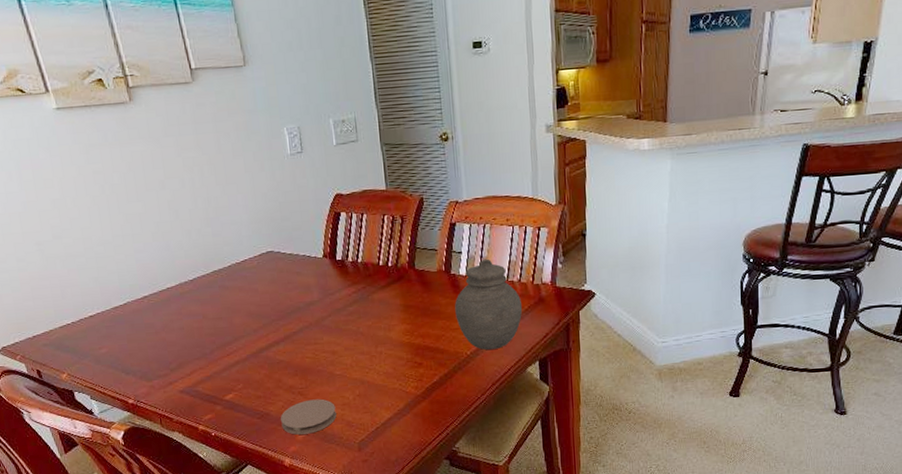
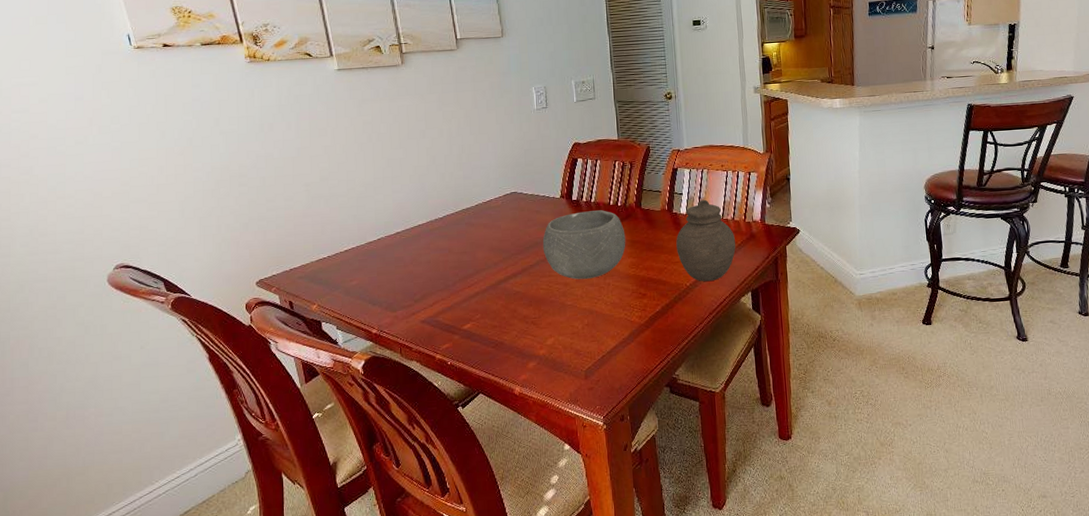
coaster: present [281,399,337,435] -> none [514,328,566,363]
bowl: none [305,271,399,348] -> present [542,210,626,280]

